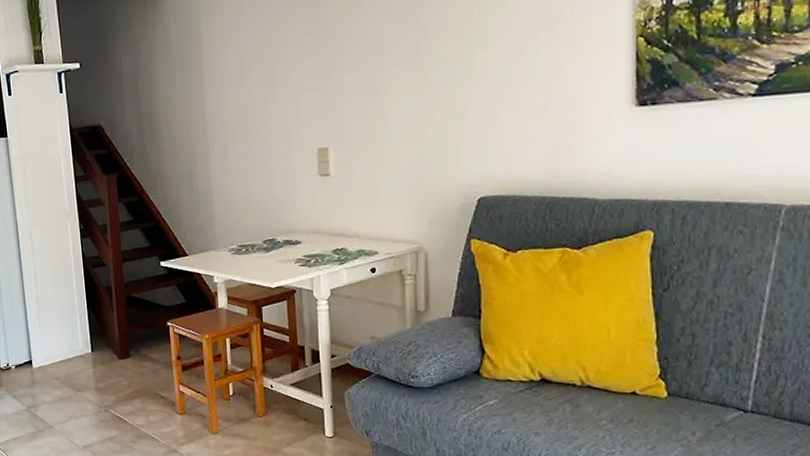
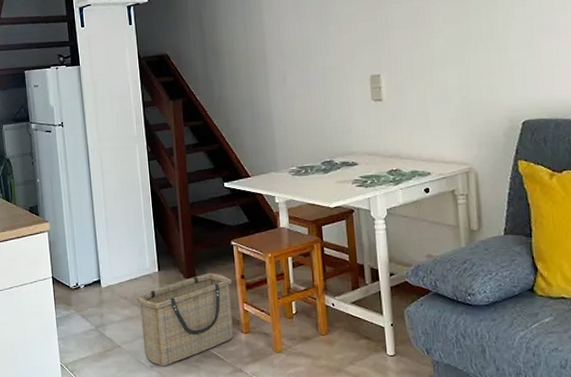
basket: none [68,354,169,447] -> present [136,273,234,366]

